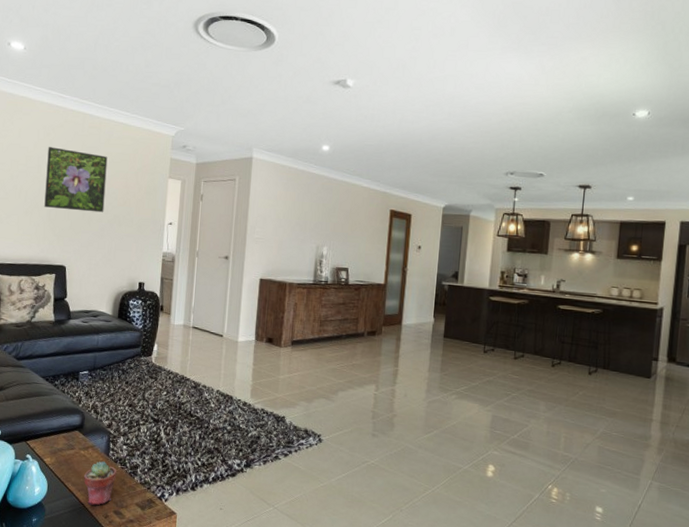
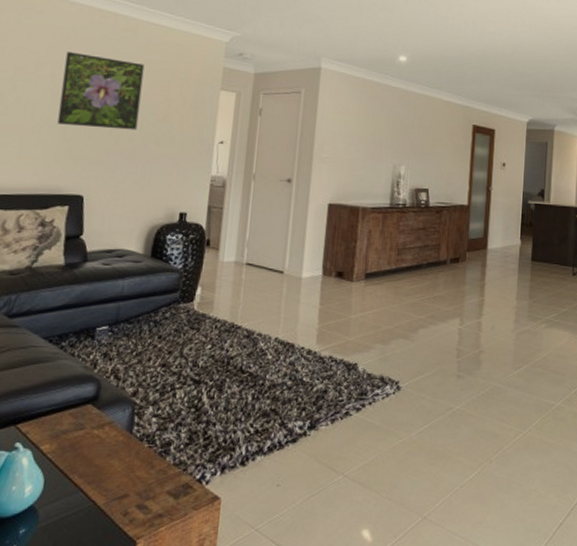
potted succulent: present [84,461,117,506] -> none [96,441,143,501]

